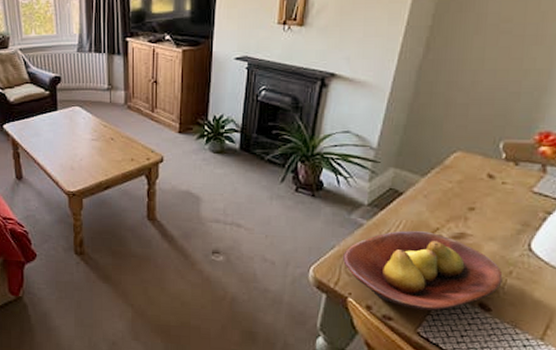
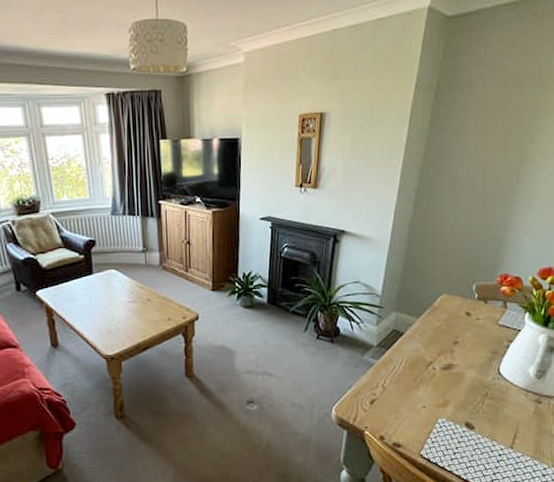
fruit bowl: present [343,230,503,311] -> none [359,365,481,435]

